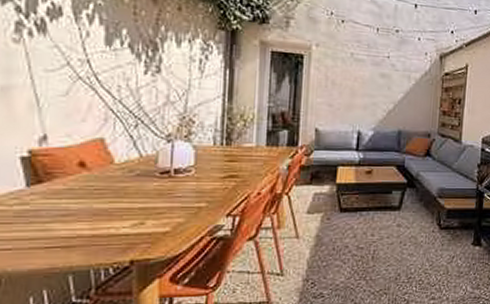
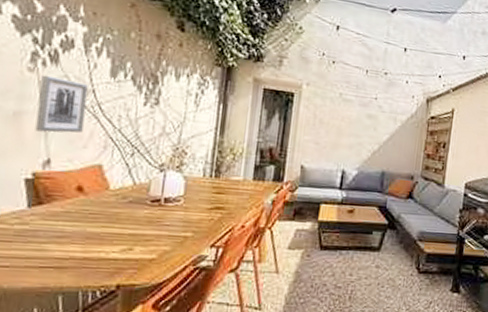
wall art: none [27,45,82,107] -> present [35,74,88,133]

